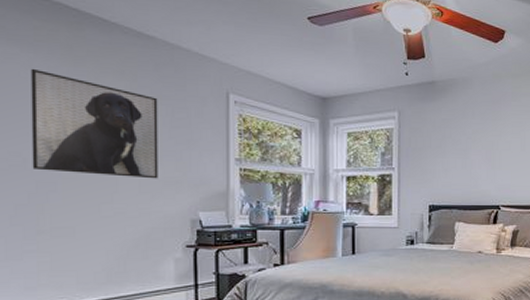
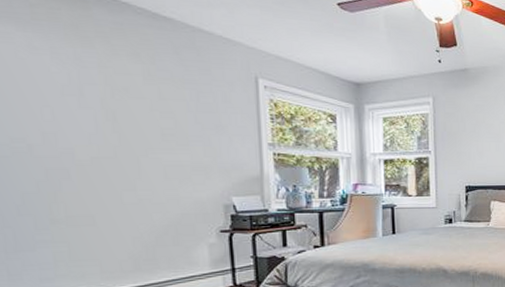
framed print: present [31,68,158,179] -> none [29,48,186,165]

